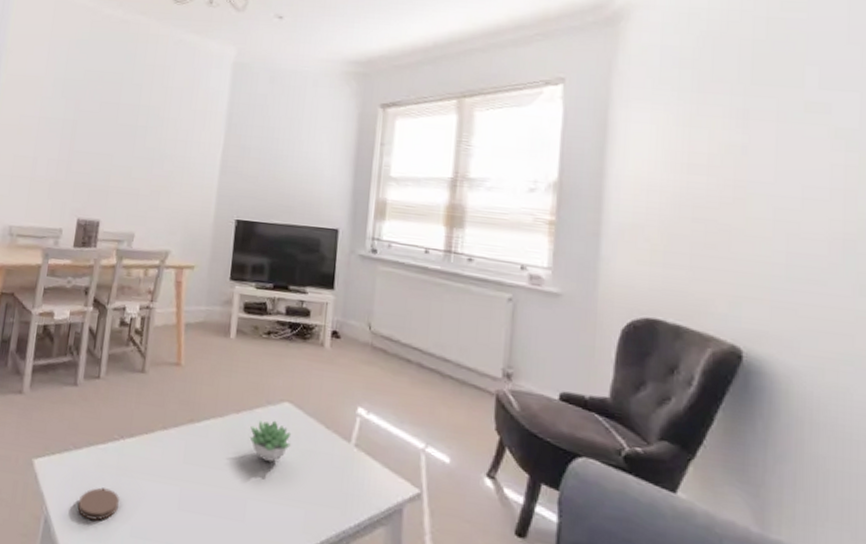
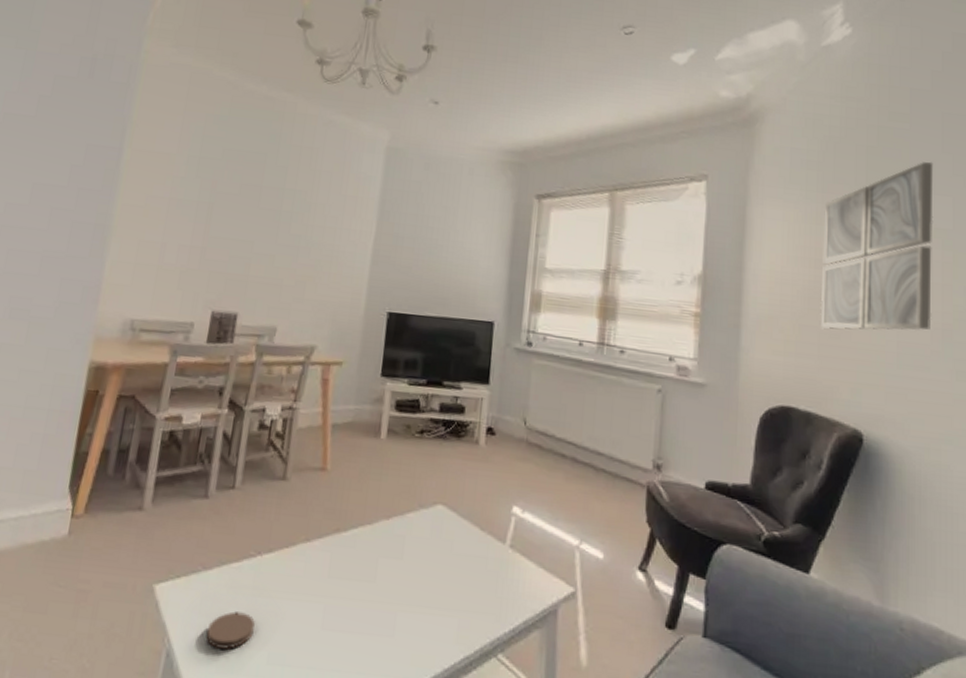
succulent plant: present [249,420,292,463] -> none [400,524,445,571]
wall art: none [693,54,836,241] -> present [820,161,934,331]

